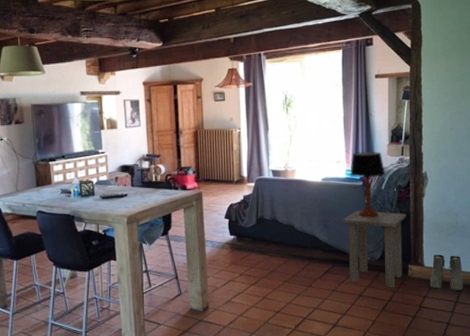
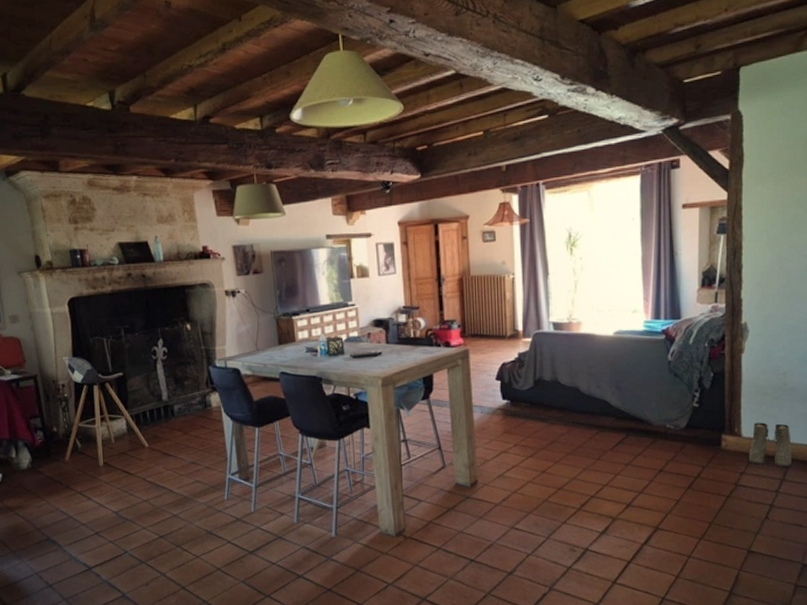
side table: present [343,210,407,288] -> none [639,369,721,463]
table lamp: present [350,151,385,218] -> none [649,298,694,378]

